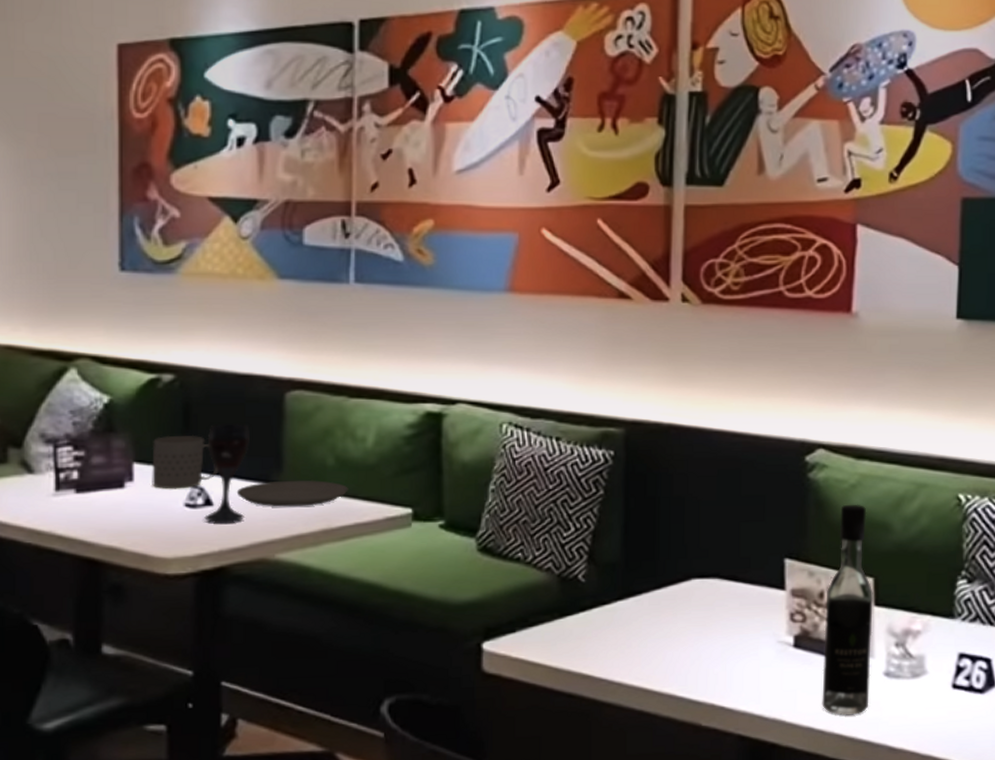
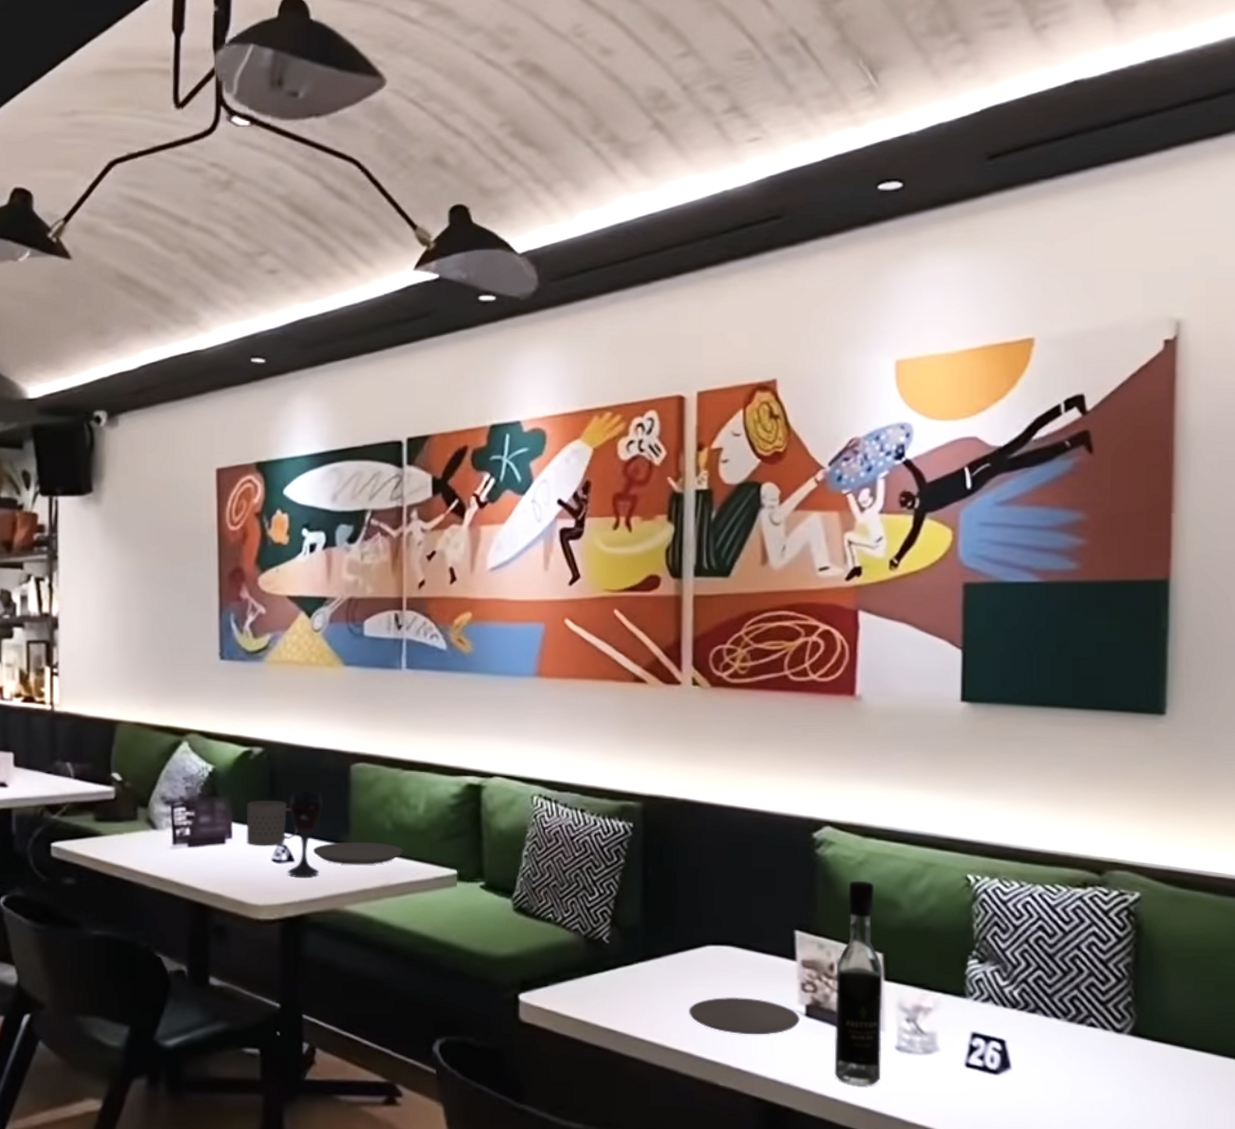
plate: none [671,631,789,671] -> present [689,996,801,1035]

